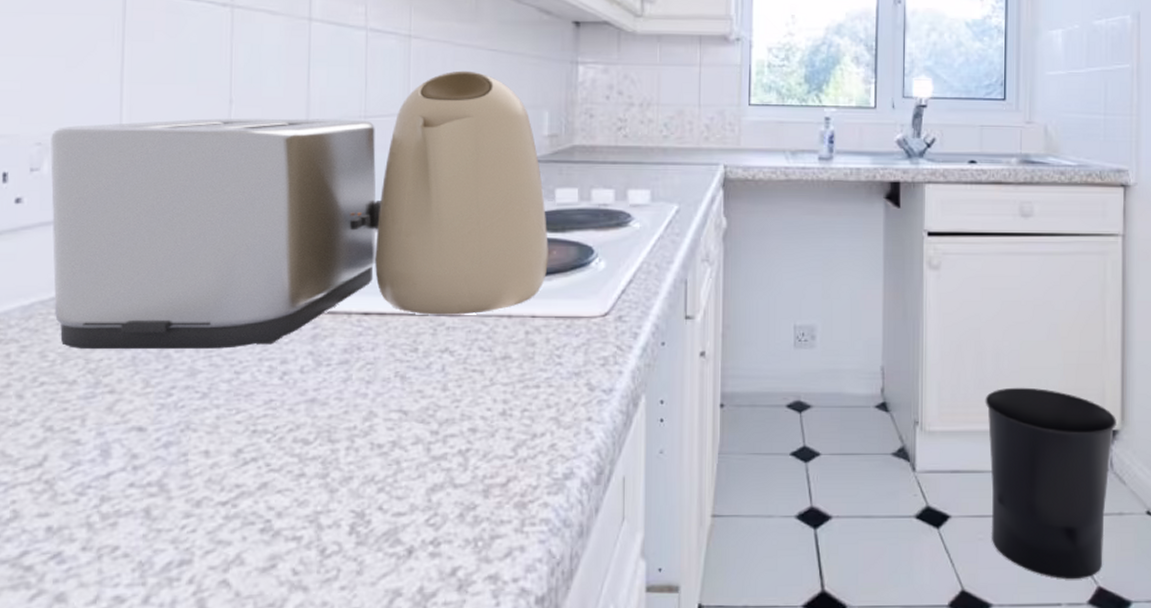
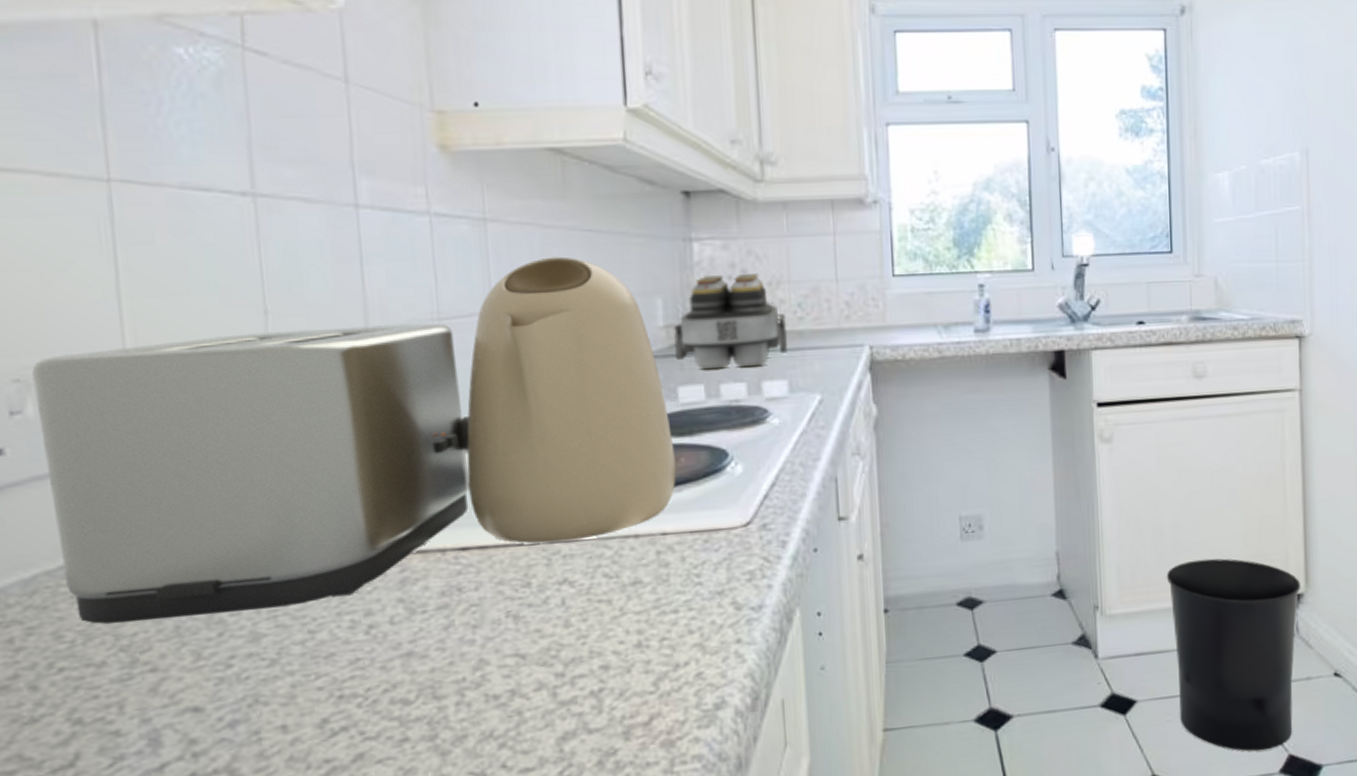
spice rack: none [555,93,654,176] -> present [673,274,788,370]

